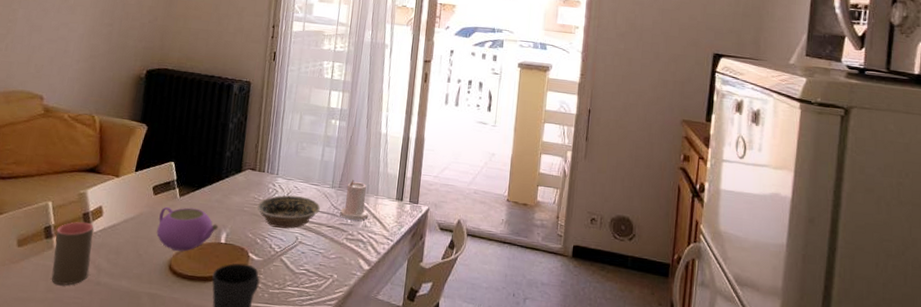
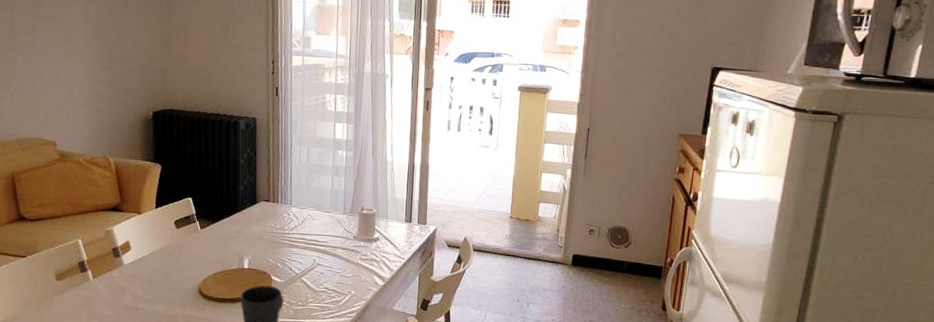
cup: present [51,221,94,286] -> none [90,256,127,312]
teapot: present [156,206,219,252] -> none [184,238,241,278]
bowl: present [257,195,320,229] -> none [275,223,334,253]

